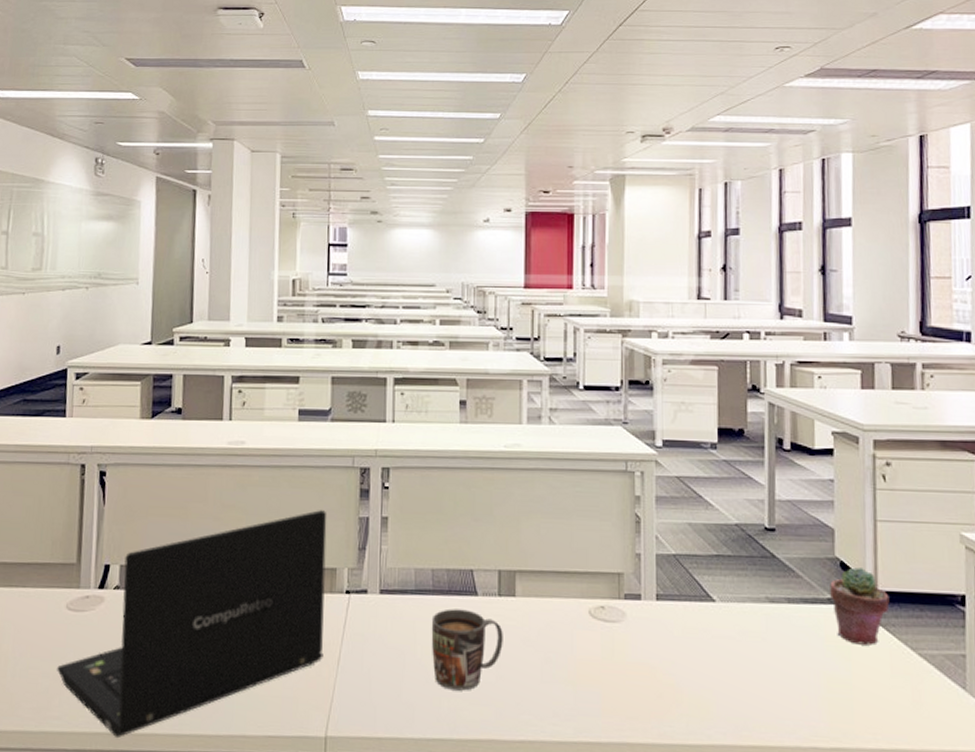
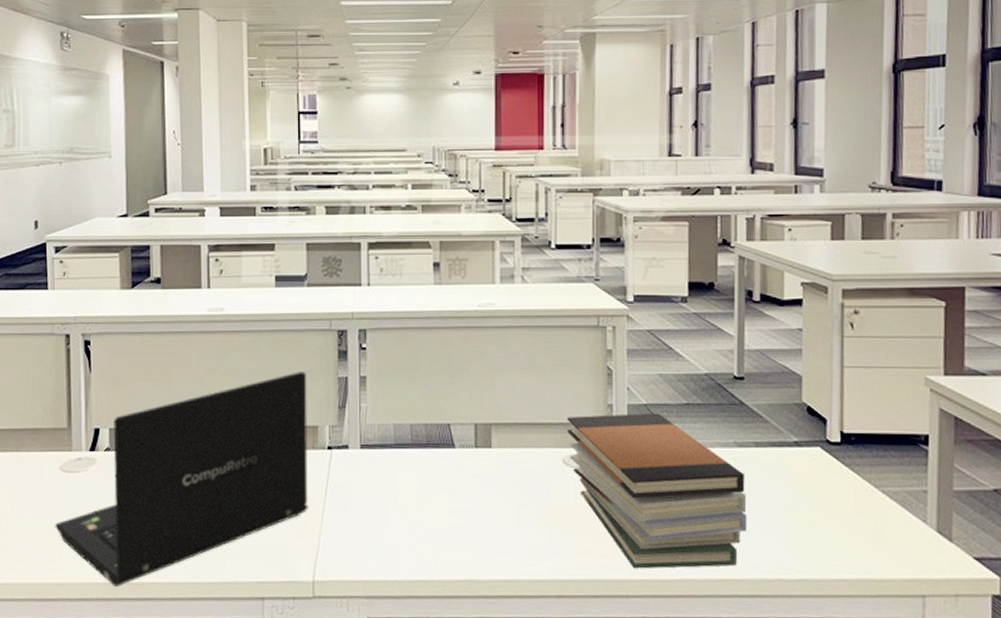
mug: present [431,609,503,691] -> none [411,461,480,536]
book stack: none [593,563,781,733] -> present [566,413,748,569]
potted succulent: present [830,567,890,645] -> none [797,412,855,484]

